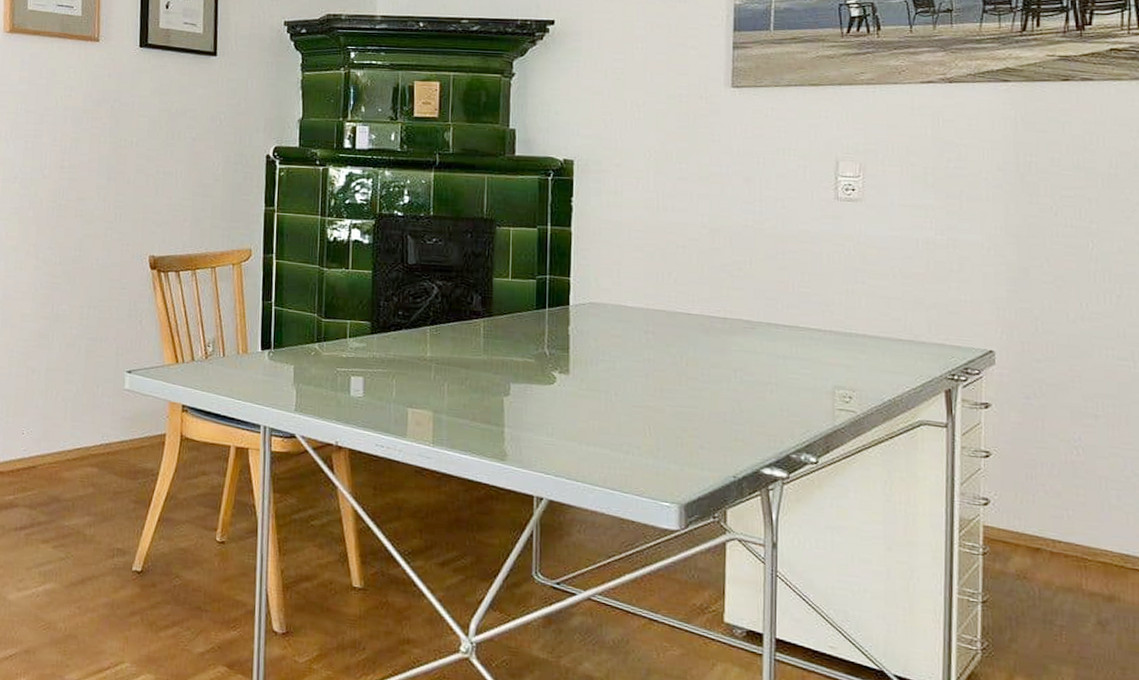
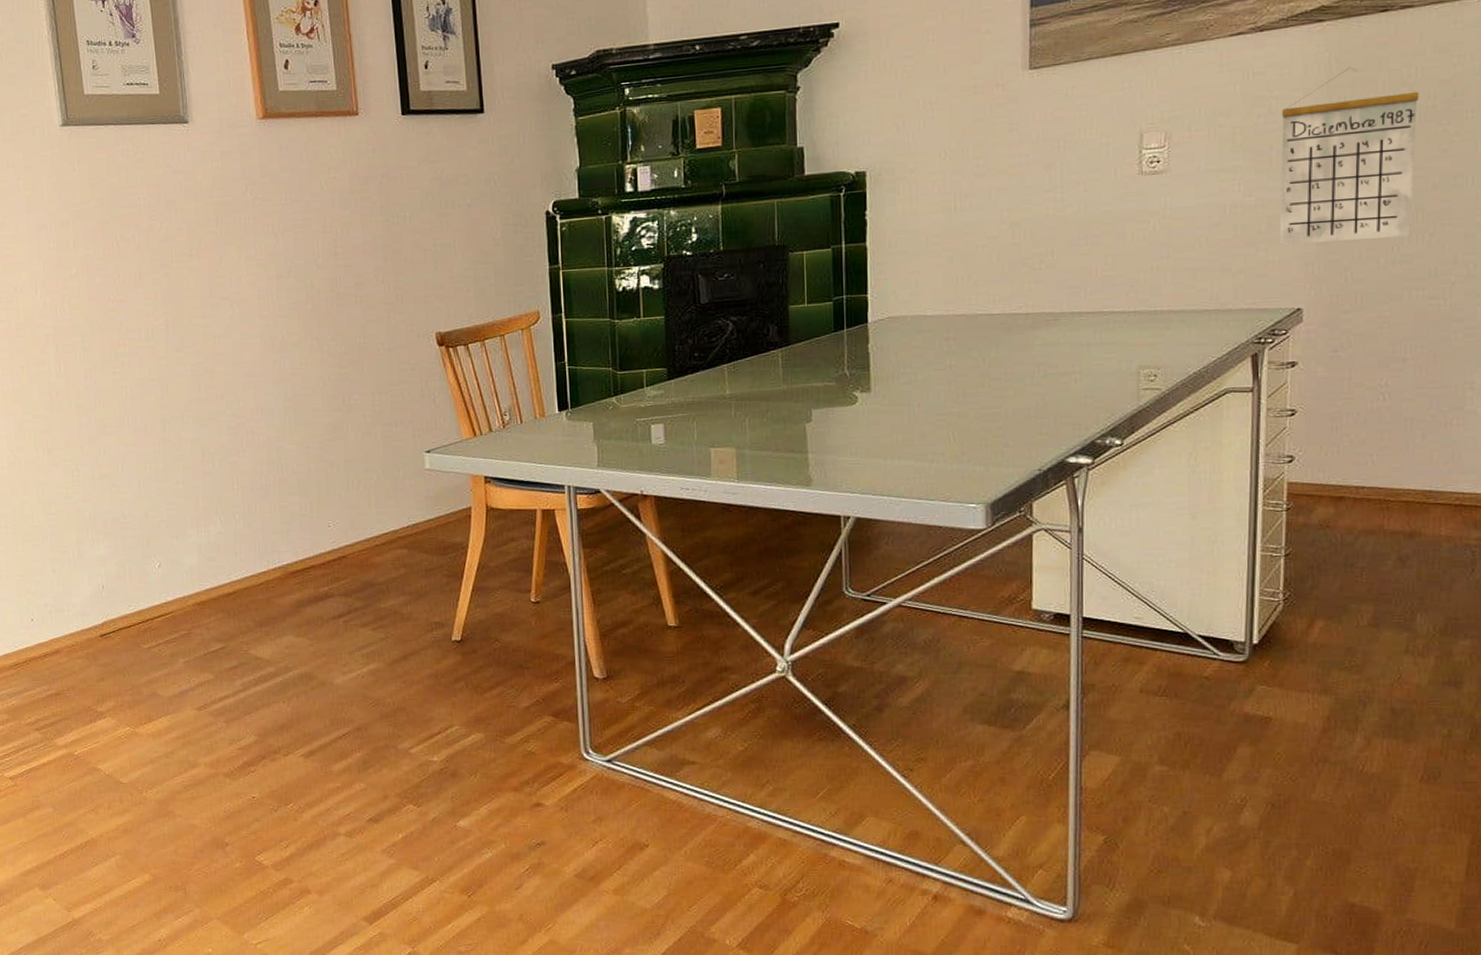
calendar: none [970,127,1102,296] -> present [1279,67,1420,245]

